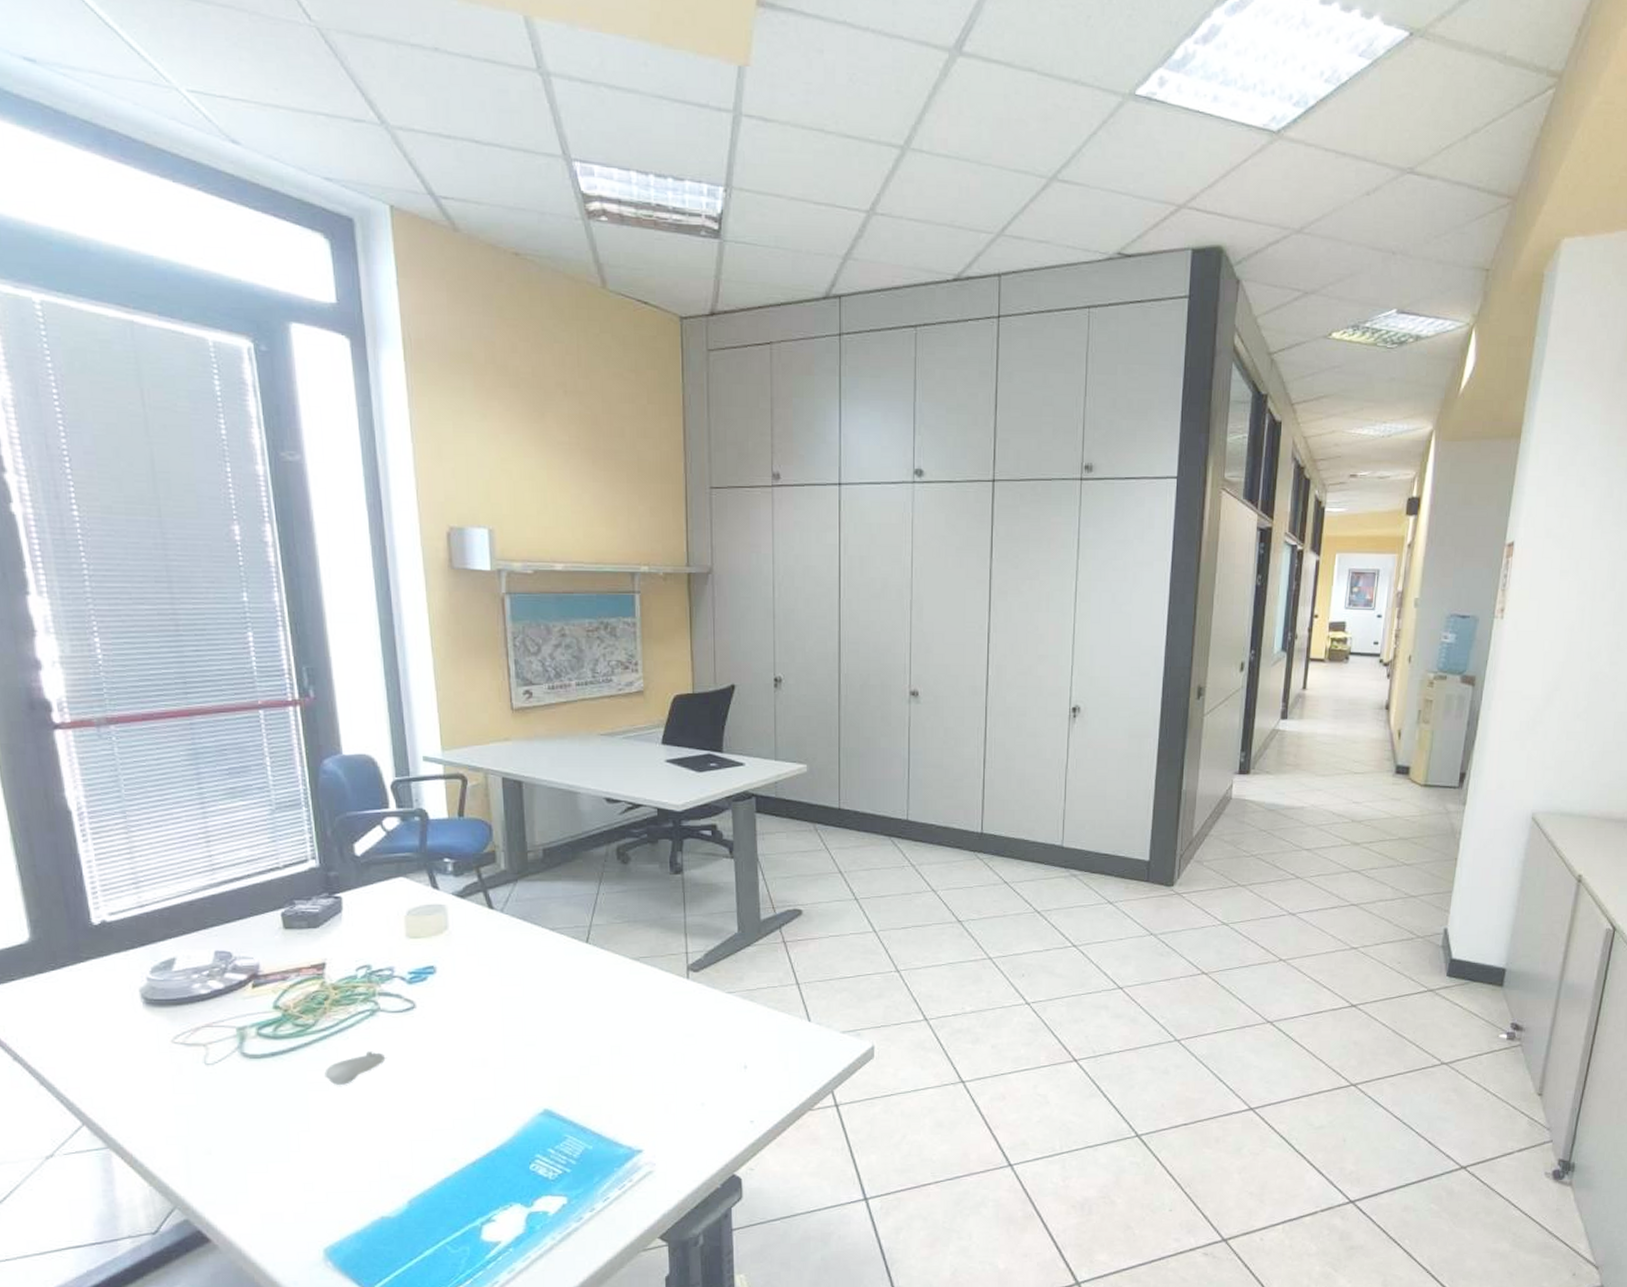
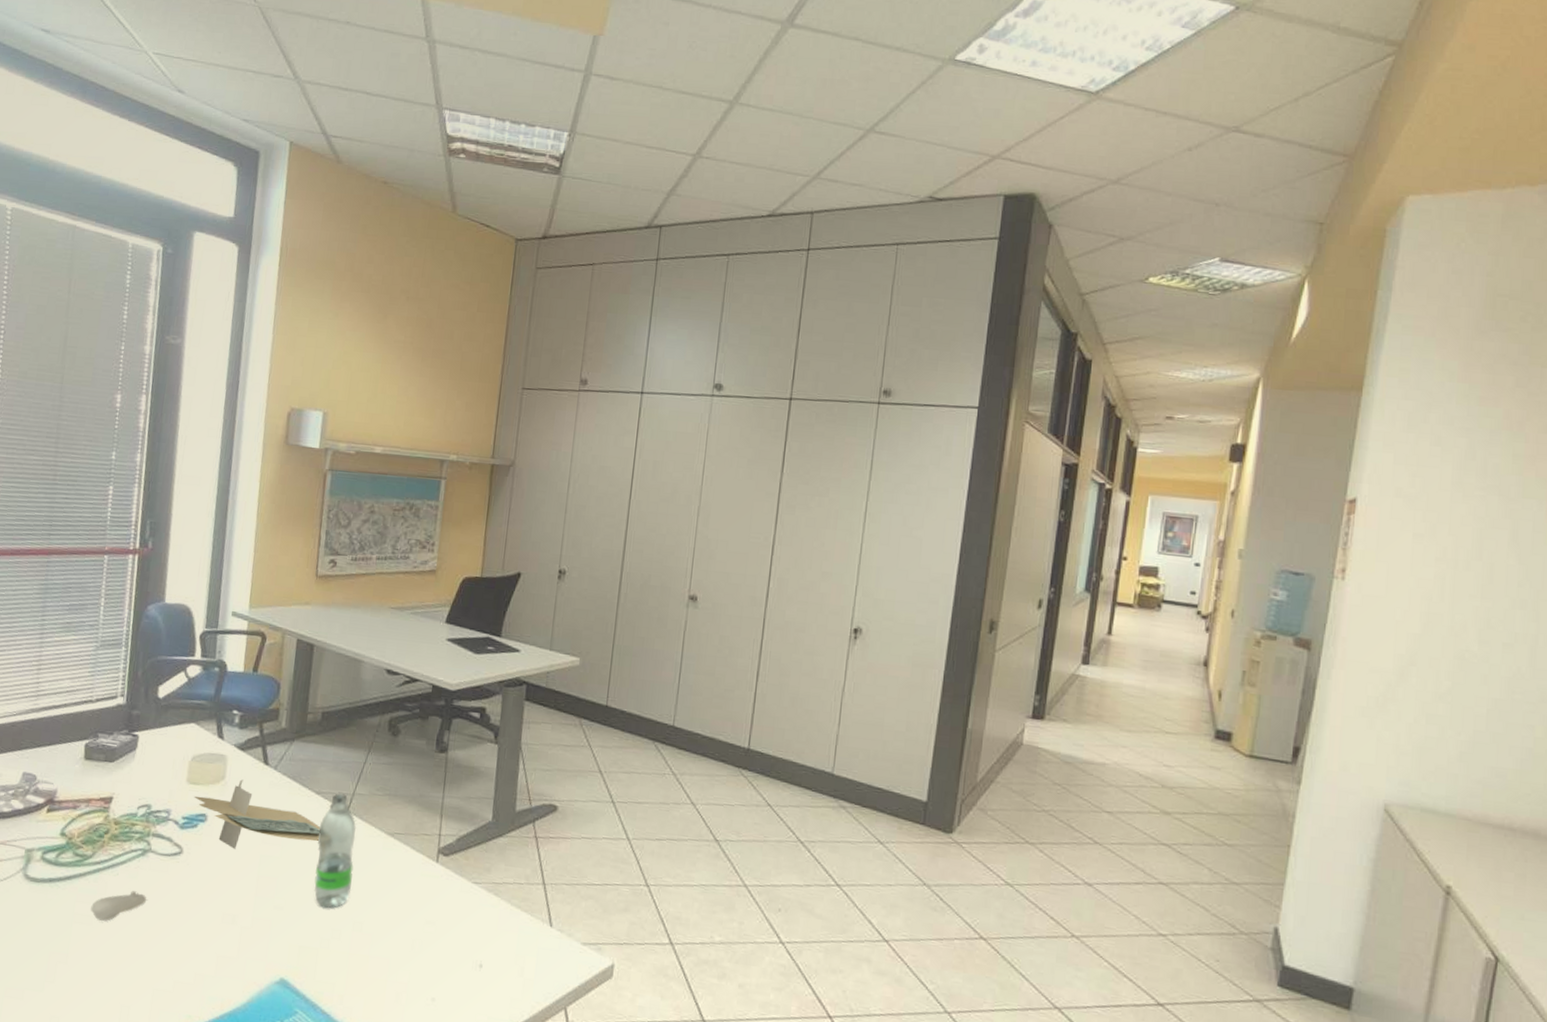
papers: none [417,927,562,996] -> present [194,779,320,850]
bottle: none [559,927,604,1037] -> present [313,793,357,908]

